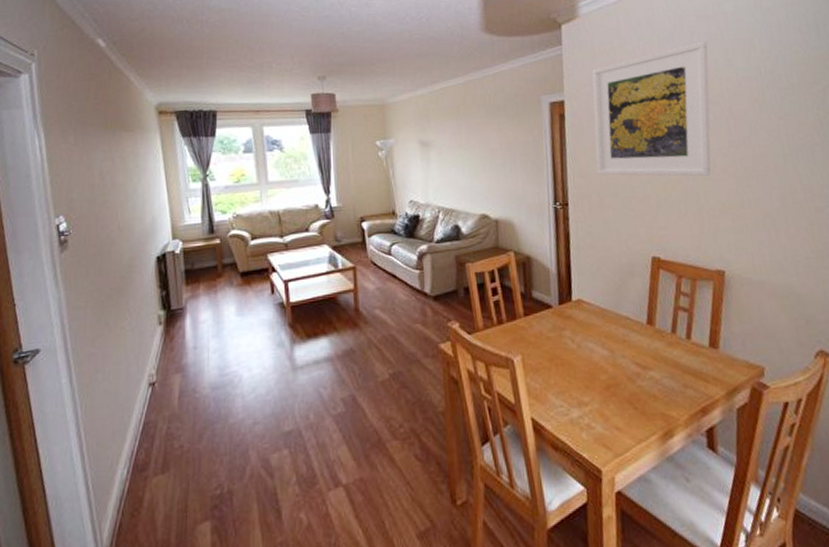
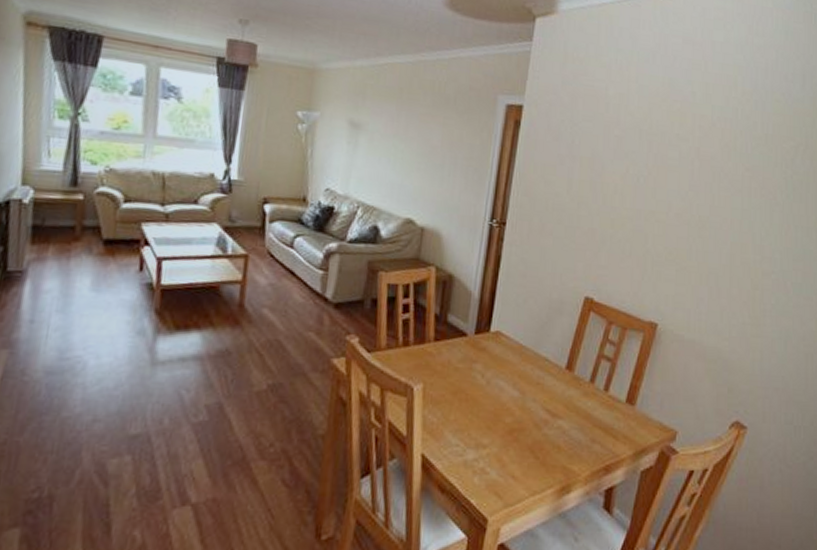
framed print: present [592,41,711,176] -> none [543,68,689,219]

